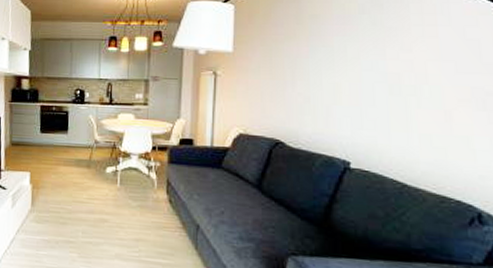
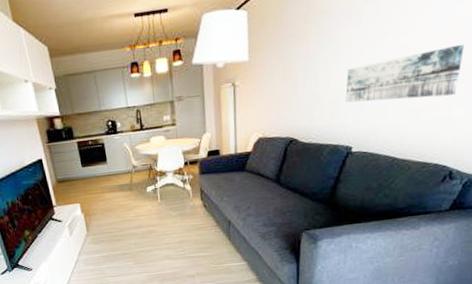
wall art: none [341,68,480,122] -> present [345,44,464,103]

